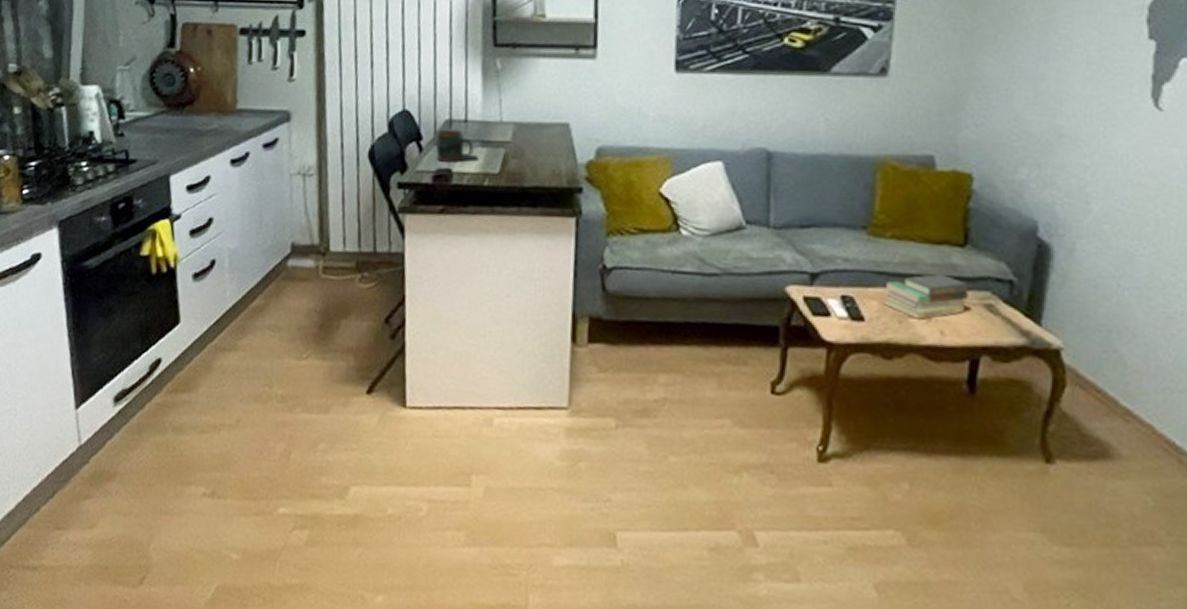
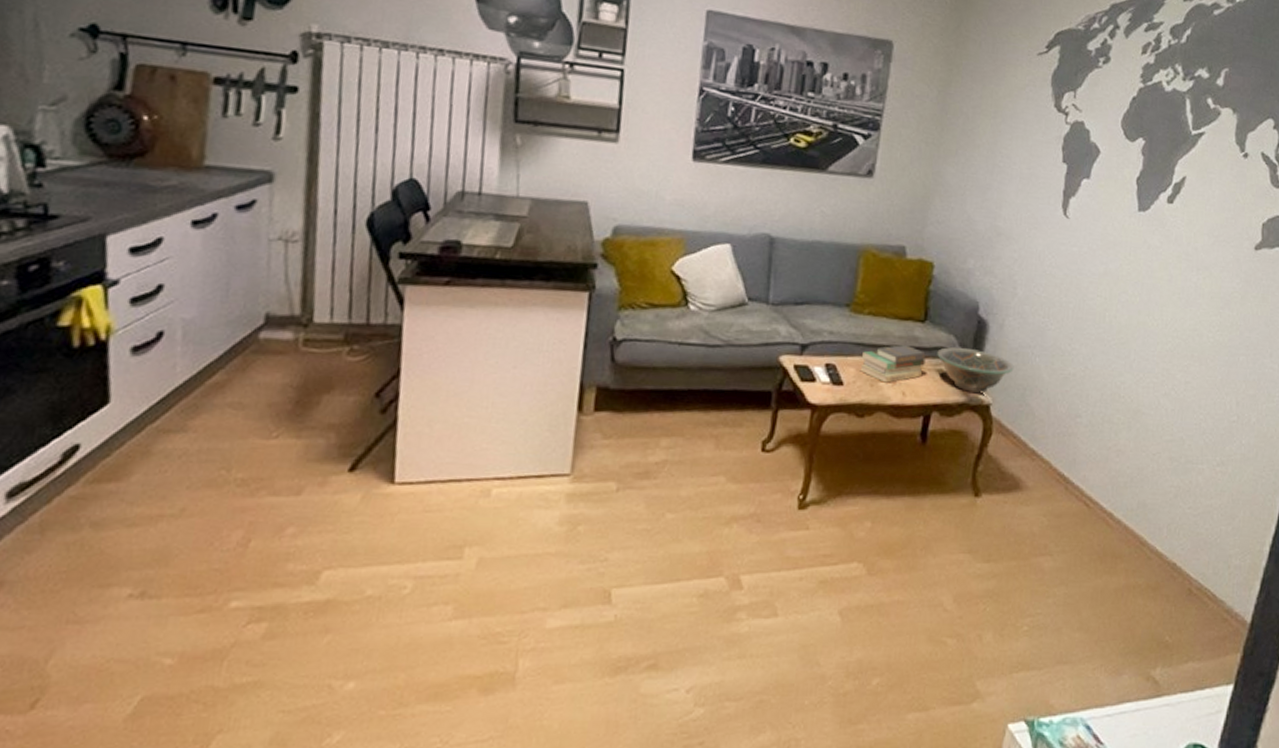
mug: present [435,129,474,163] -> none [444,200,487,235]
decorative bowl: none [984,276,1092,334] -> present [937,346,1014,393]

